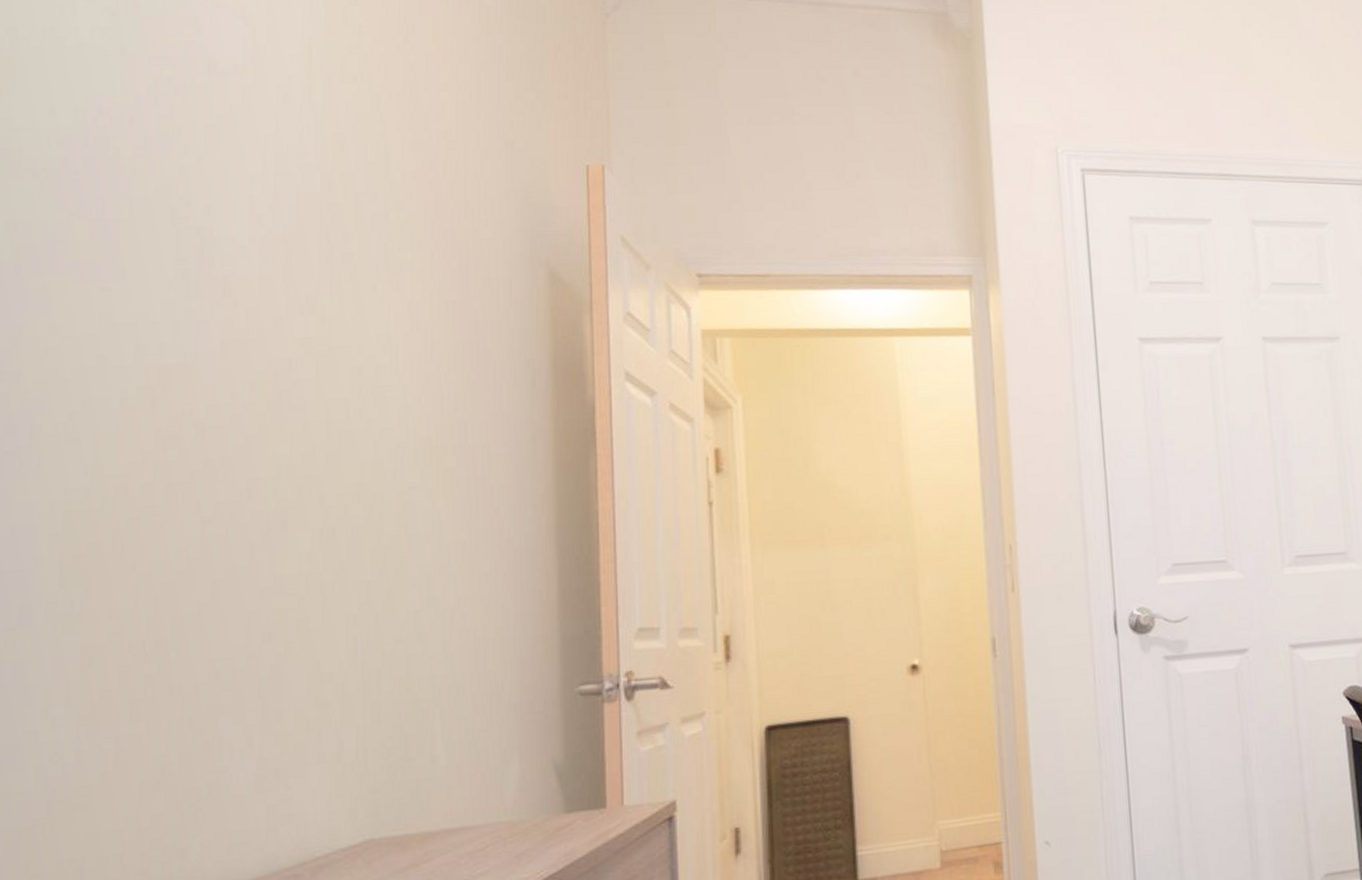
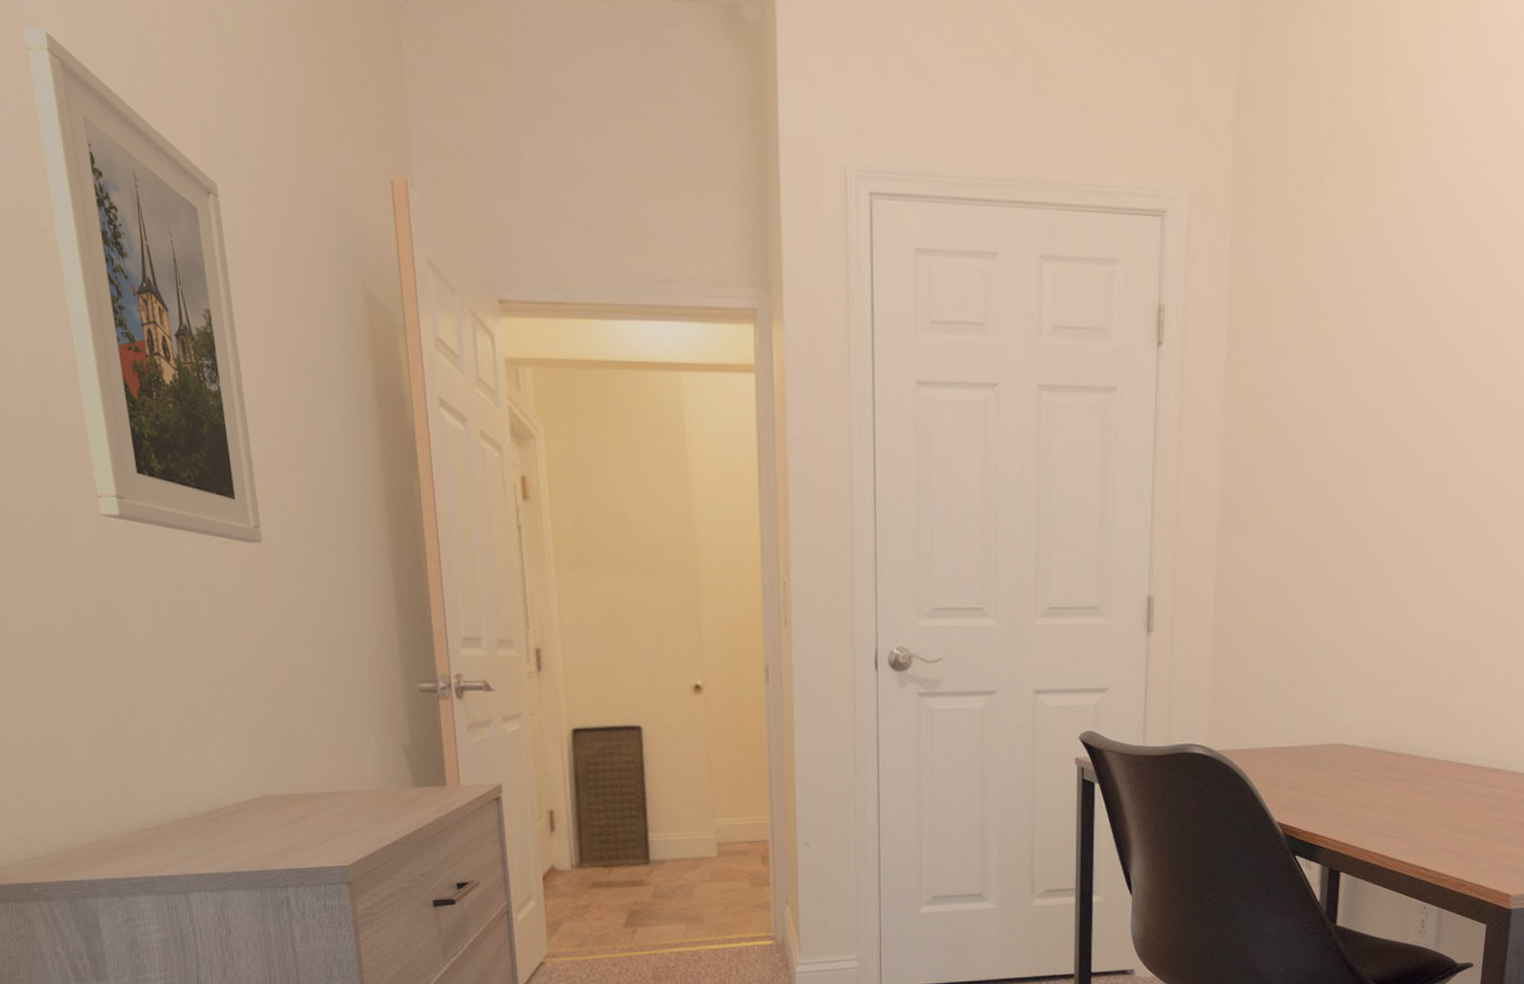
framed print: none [195,31,402,537] -> present [23,27,263,543]

